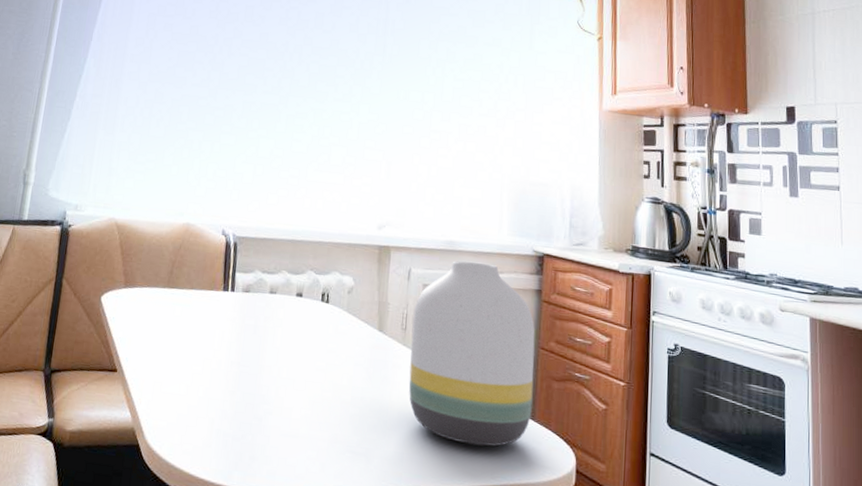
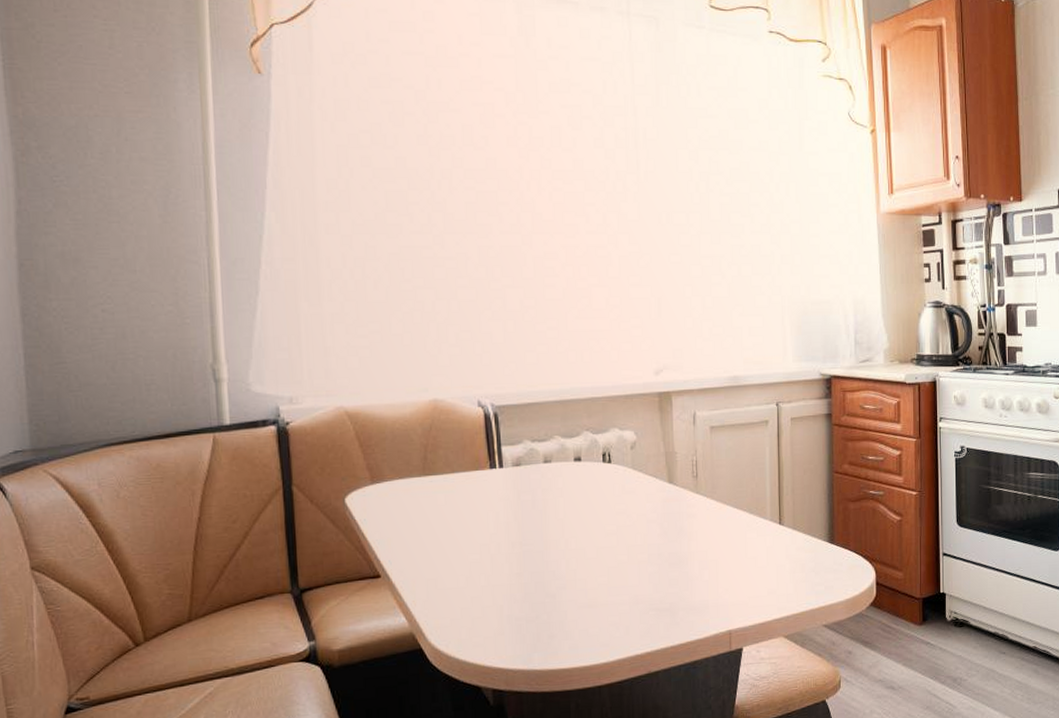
vase: present [409,261,535,447] -> none [703,395,831,579]

